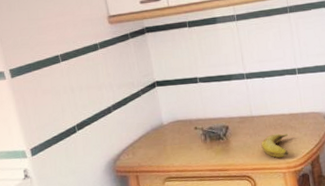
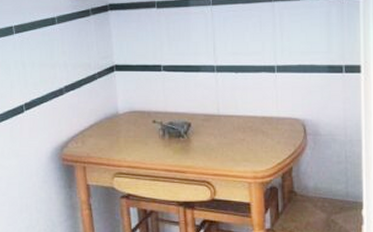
banana: present [261,133,289,159] -> none [226,138,259,166]

